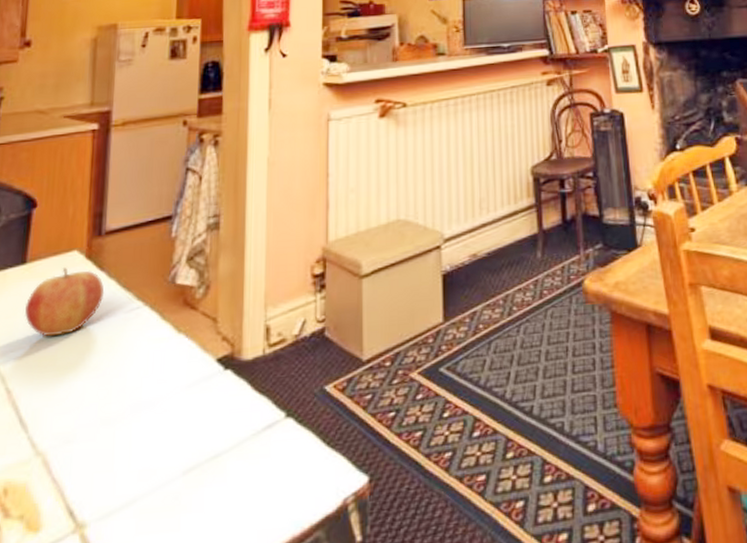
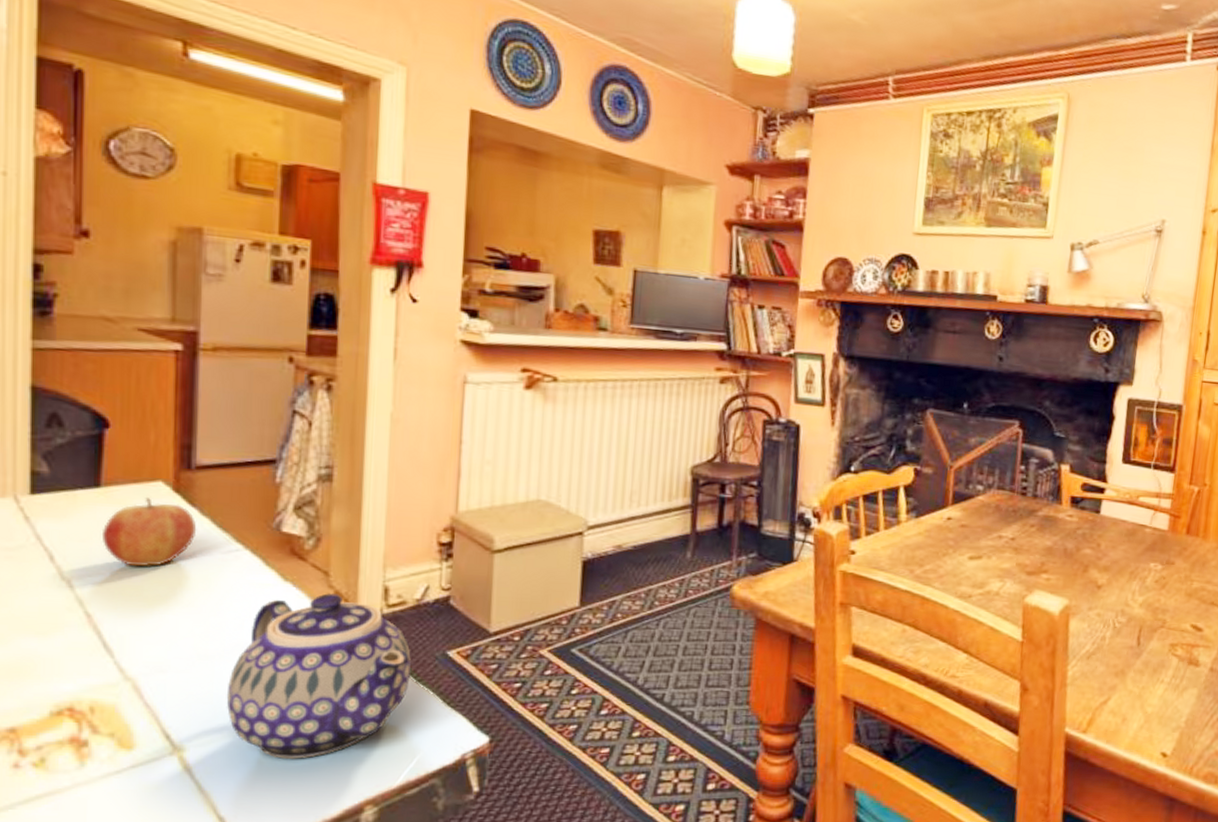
teapot: none [125,339,292,525] -> present [226,593,411,759]

